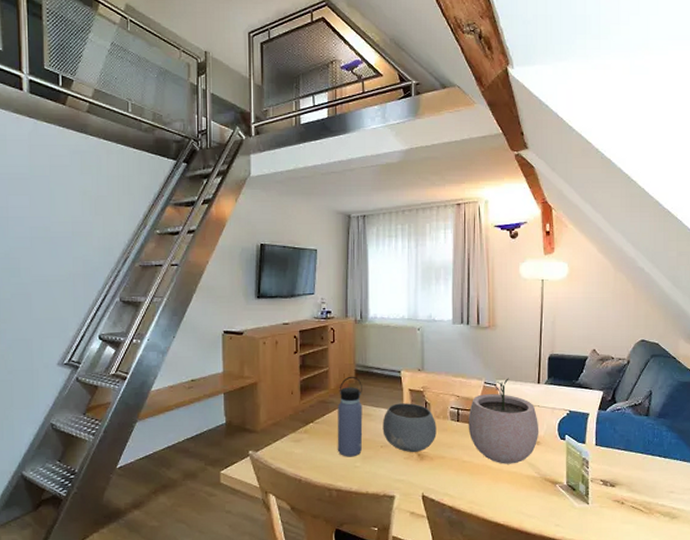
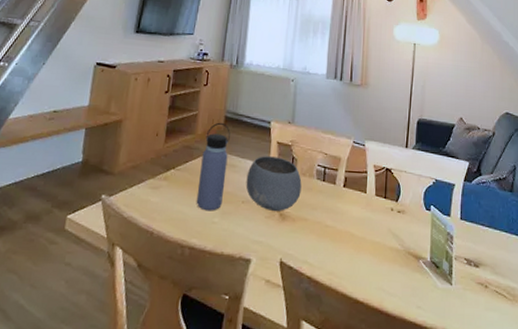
plant pot: present [468,378,538,464] -> none [333,139,404,233]

